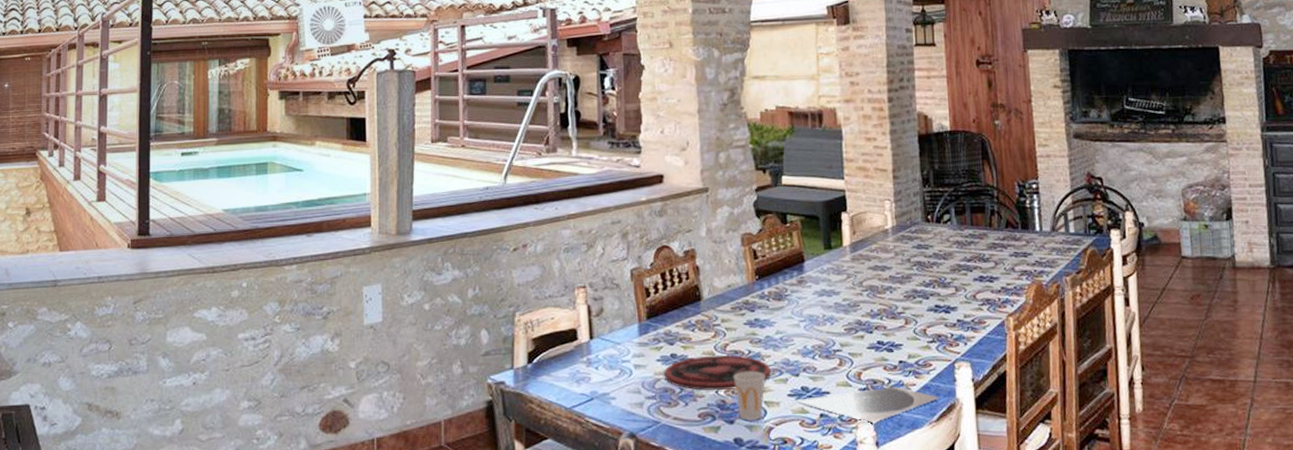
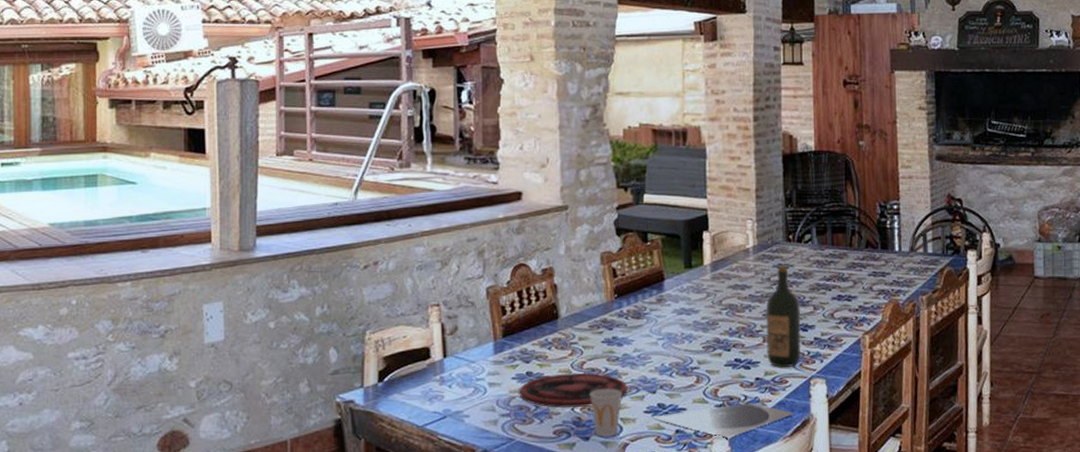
wine bottle: none [907,246,945,350] -> present [765,265,802,367]

